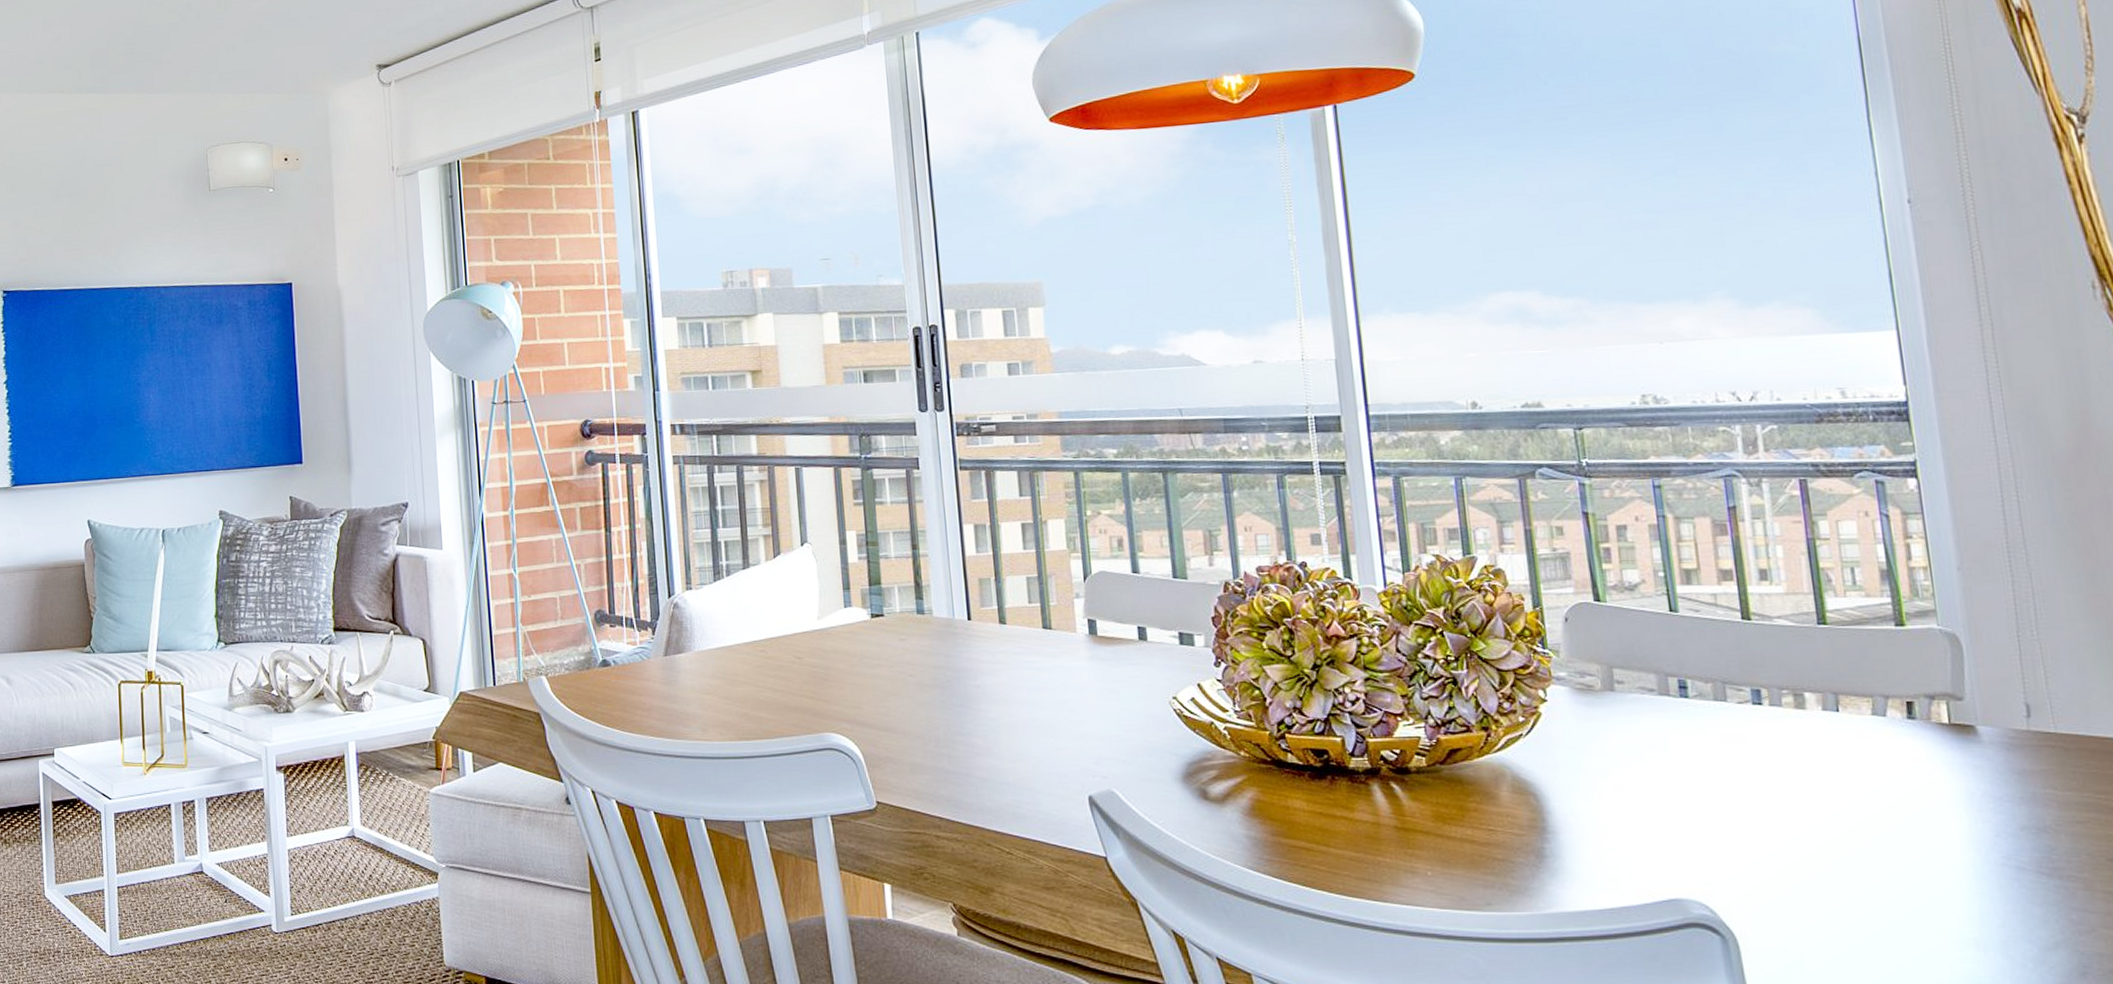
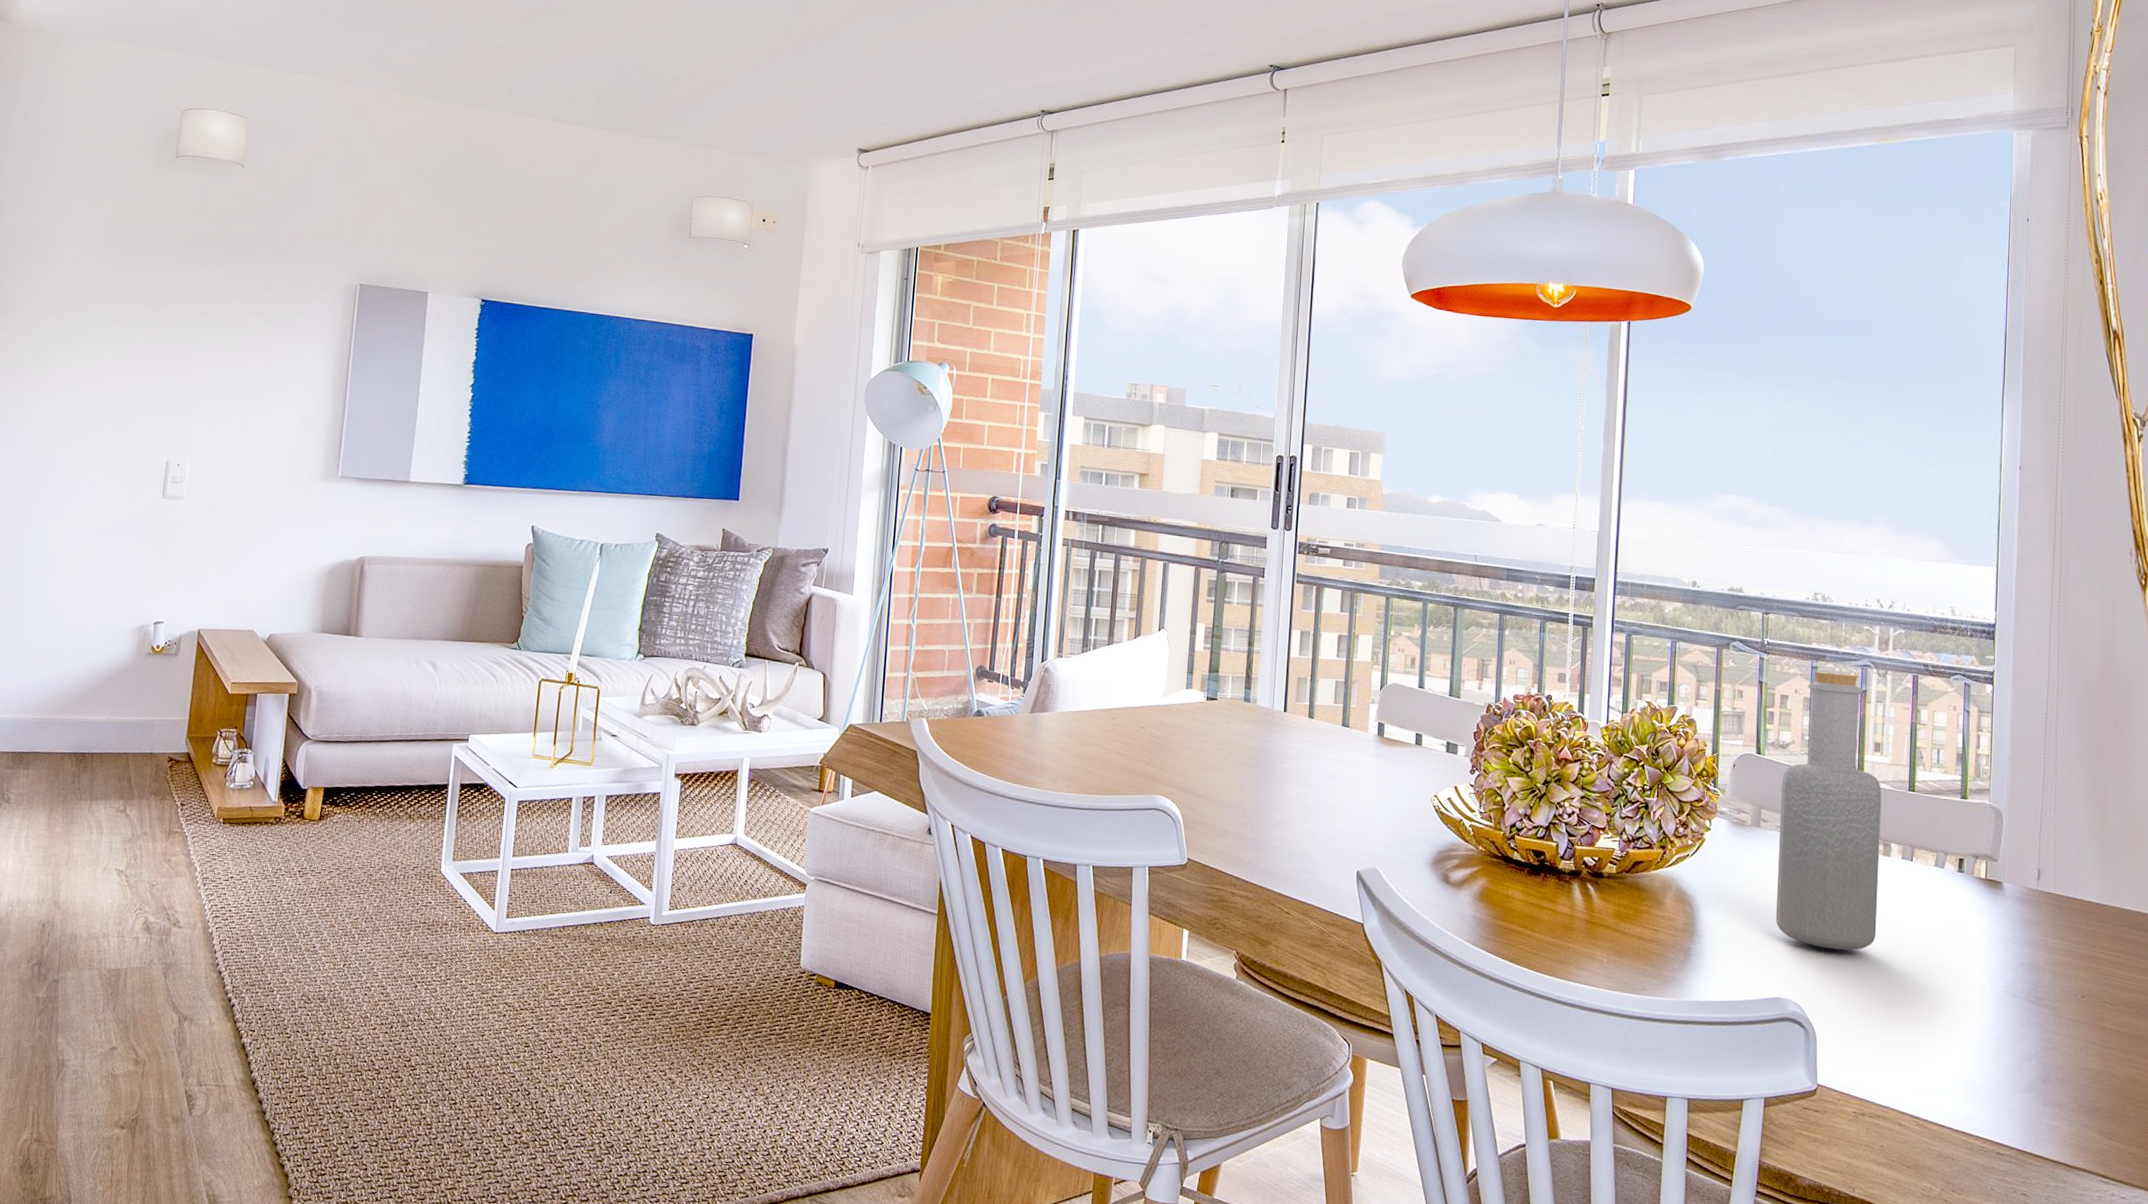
bottle: none [1635,489,1803,832] -> present [1775,671,1882,951]

